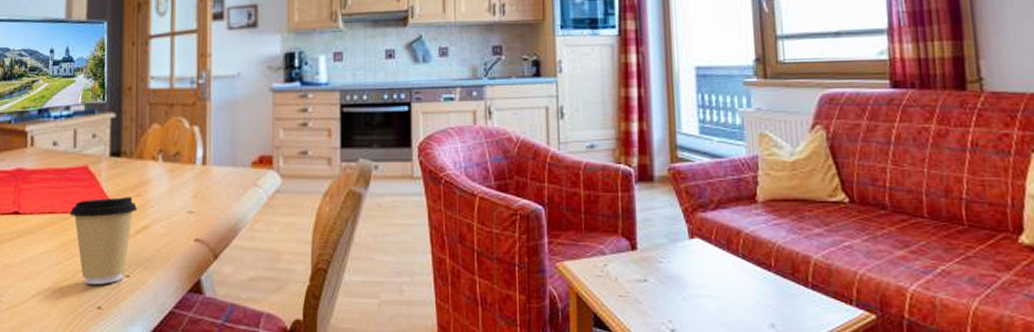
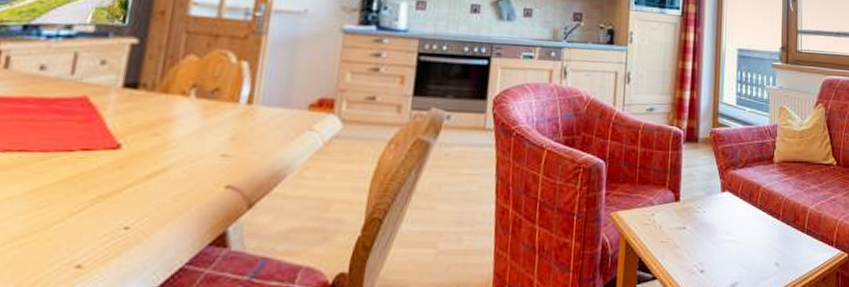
coffee cup: present [70,197,138,284] -> none [51,135,153,238]

